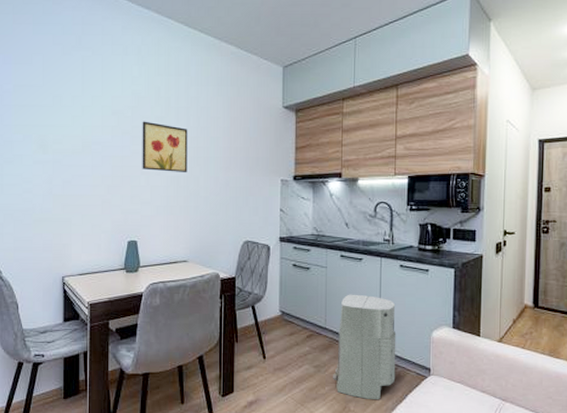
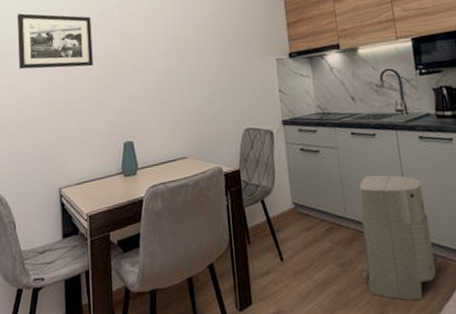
picture frame: none [26,102,103,165] -> present [18,13,93,70]
wall art: present [142,121,188,172] -> none [130,17,179,66]

